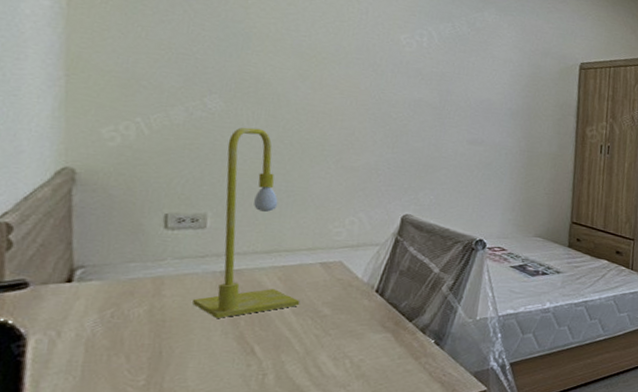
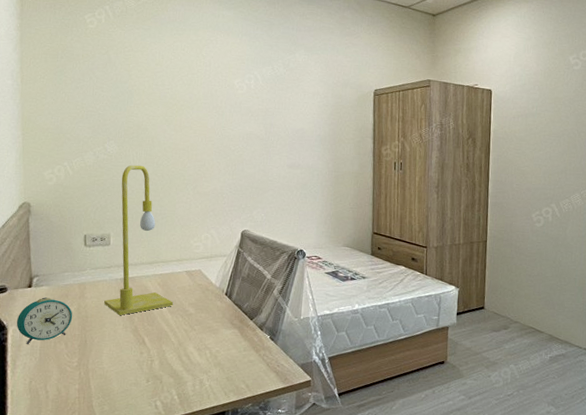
alarm clock: none [42,295,141,359] -> present [16,297,73,344]

